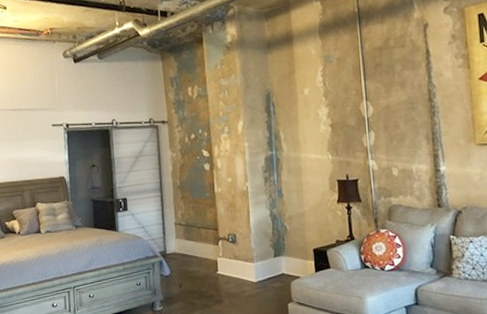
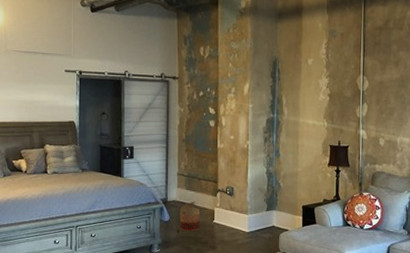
basket: none [181,252,203,286] -> present [180,202,200,232]

